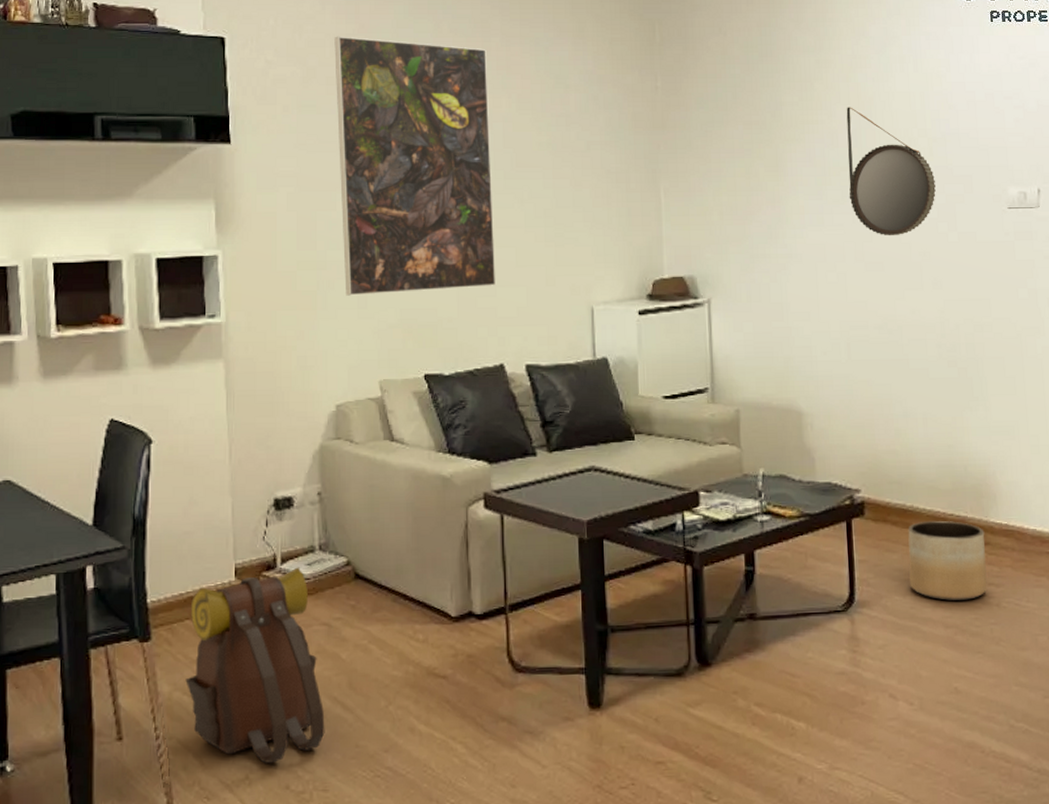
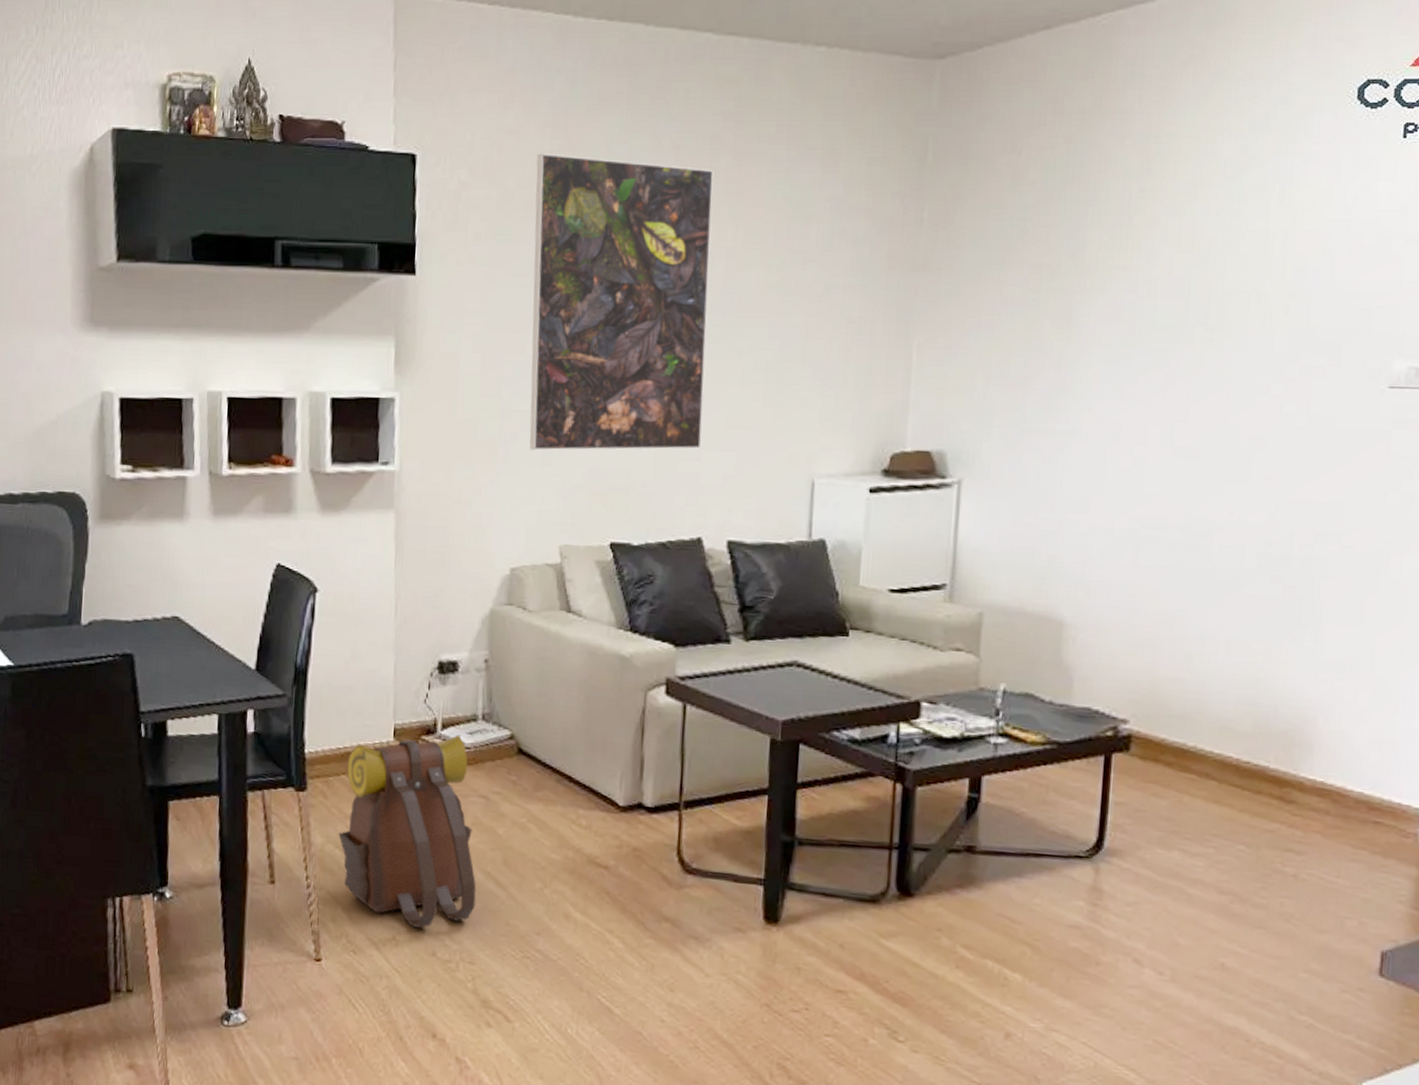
home mirror: present [846,107,936,236] -> none [1162,249,1288,416]
planter: present [908,520,987,601] -> none [1179,766,1290,865]

